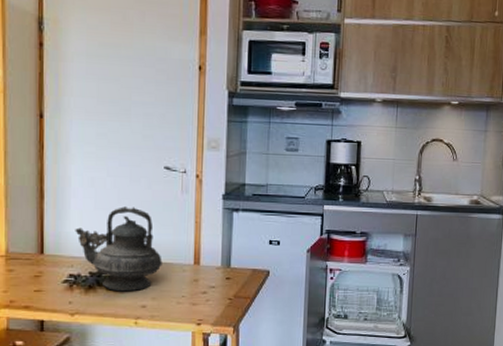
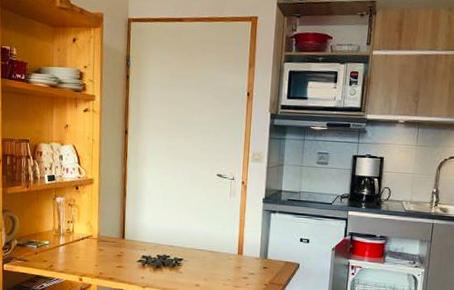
teapot: present [75,207,162,292] -> none [148,205,213,273]

